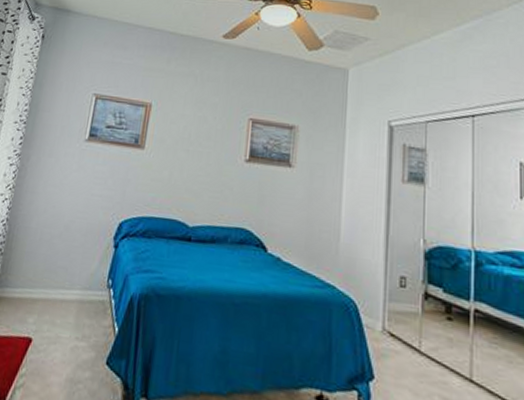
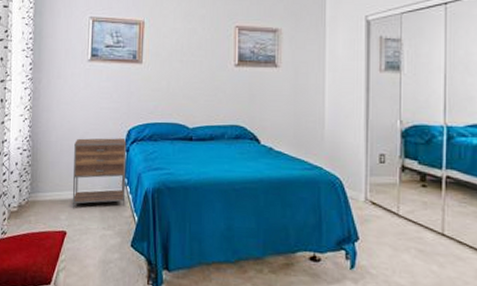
nightstand: none [44,227,117,313] -> present [73,138,127,209]

